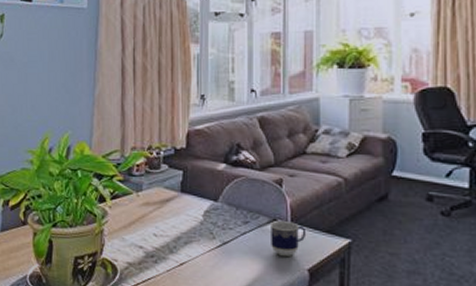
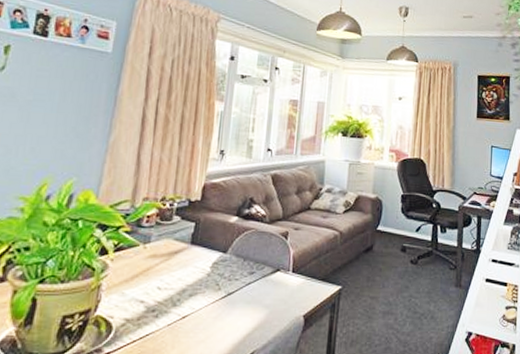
cup: present [269,220,307,256] -> none [272,270,305,304]

